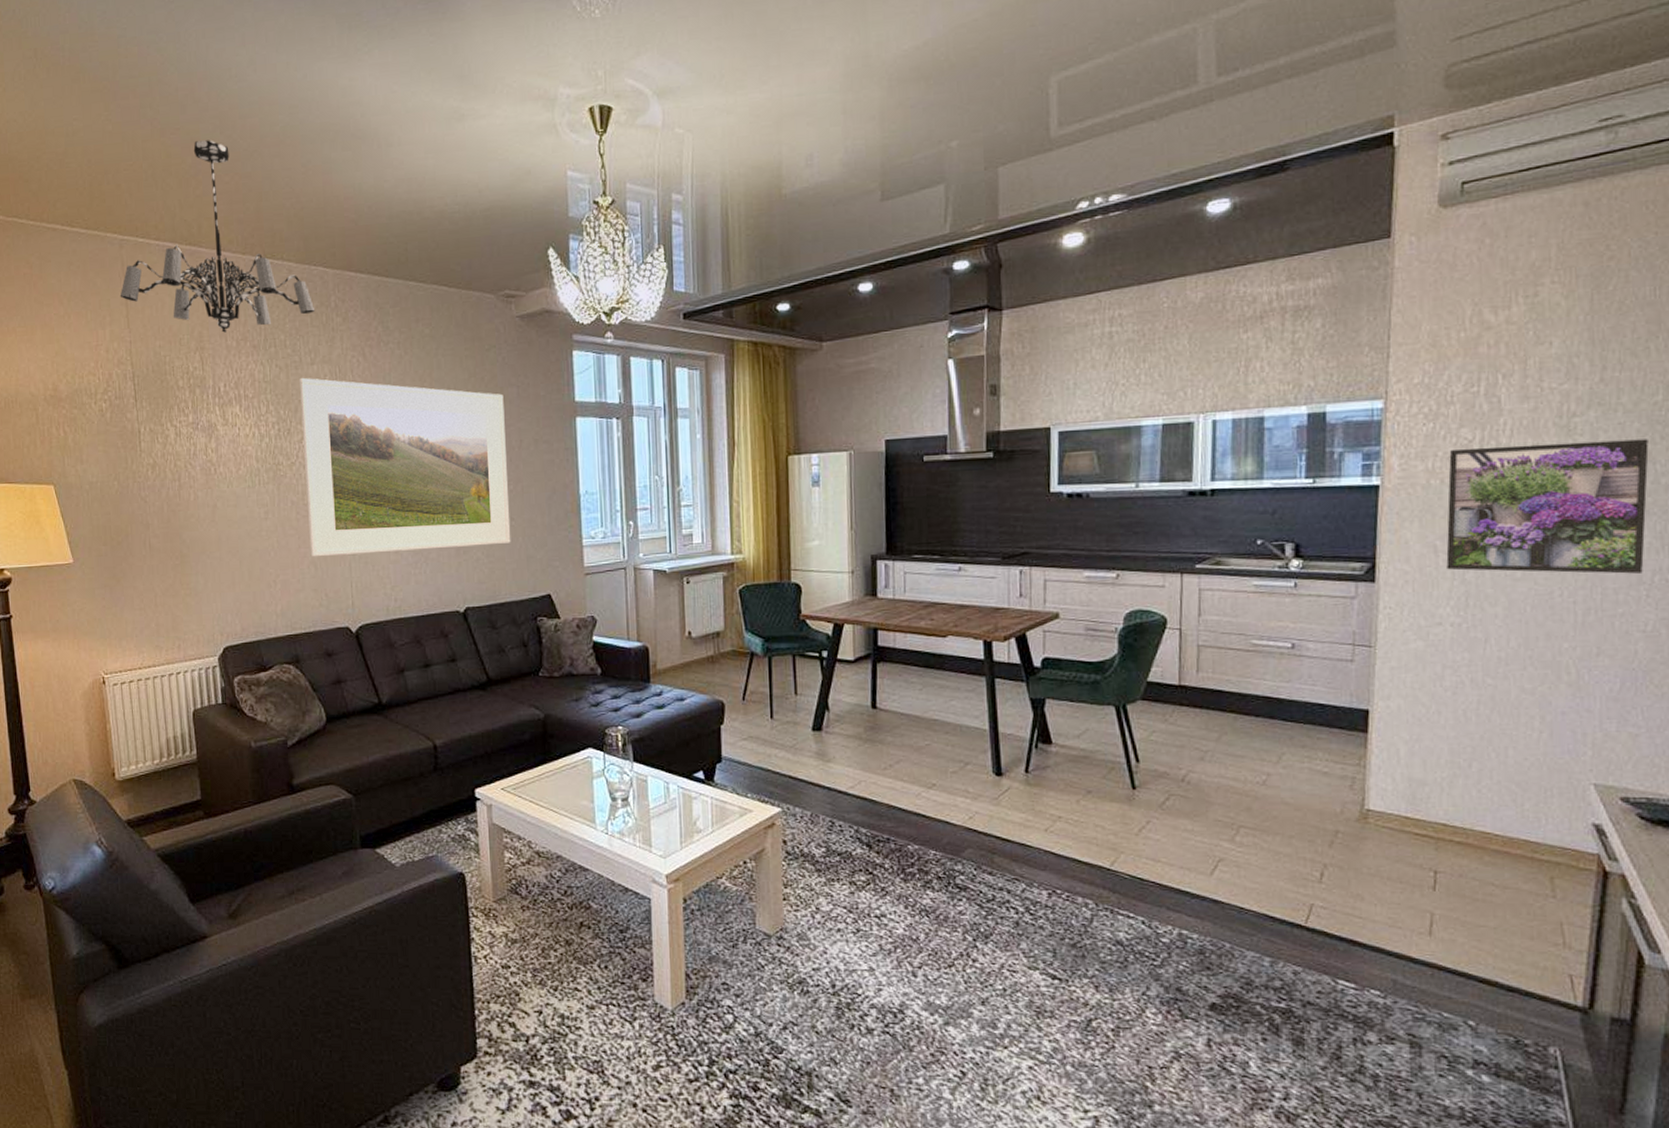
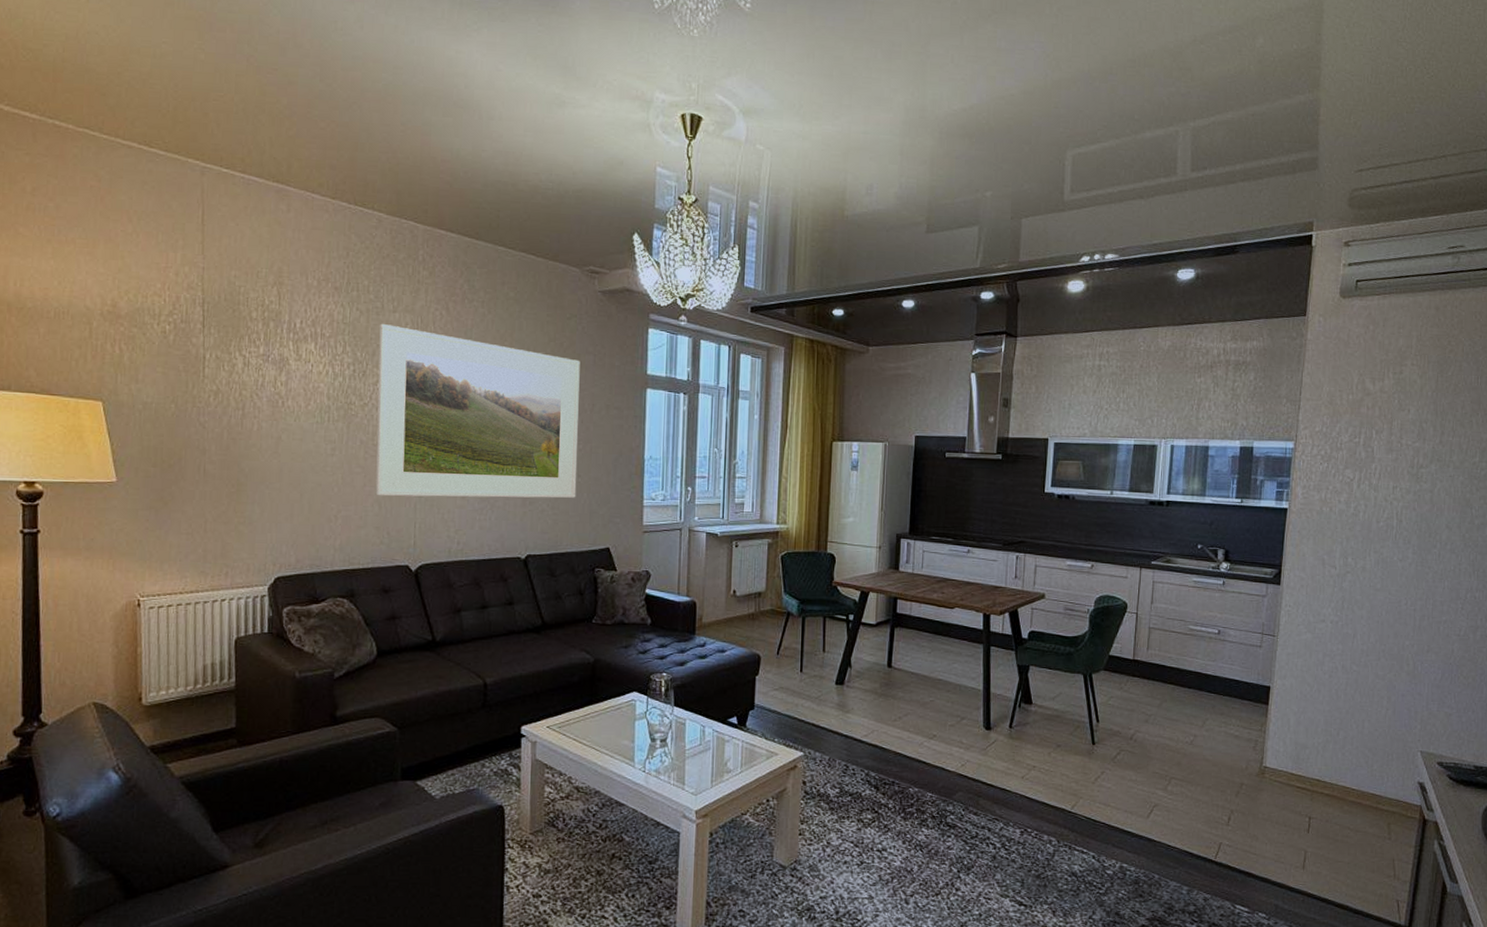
chandelier: present [120,140,316,333] -> none [196,84,402,271]
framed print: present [1446,439,1649,574] -> none [1330,485,1468,591]

